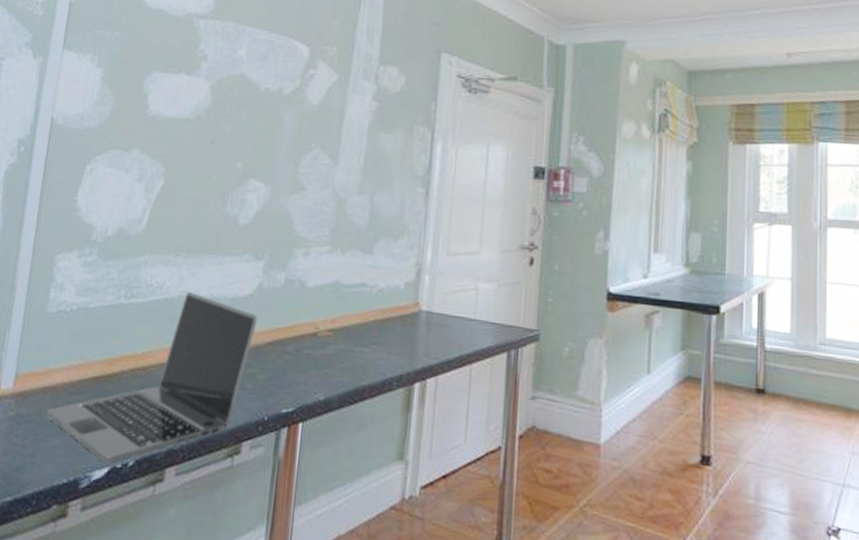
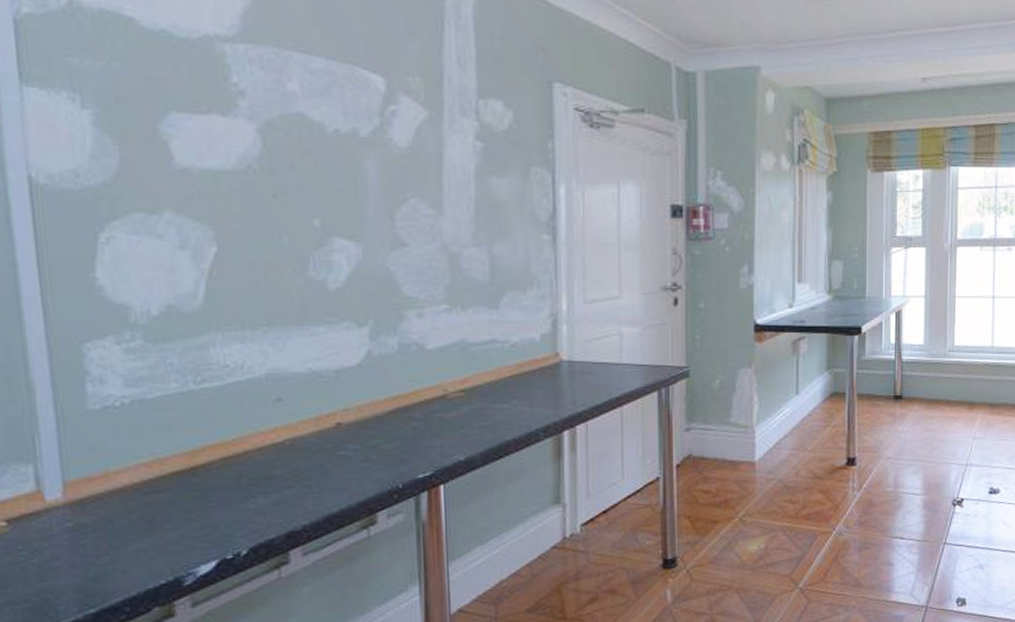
laptop: present [47,292,258,464] -> none [119,369,373,557]

